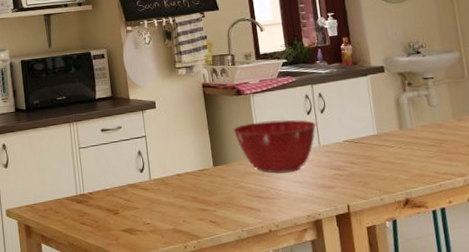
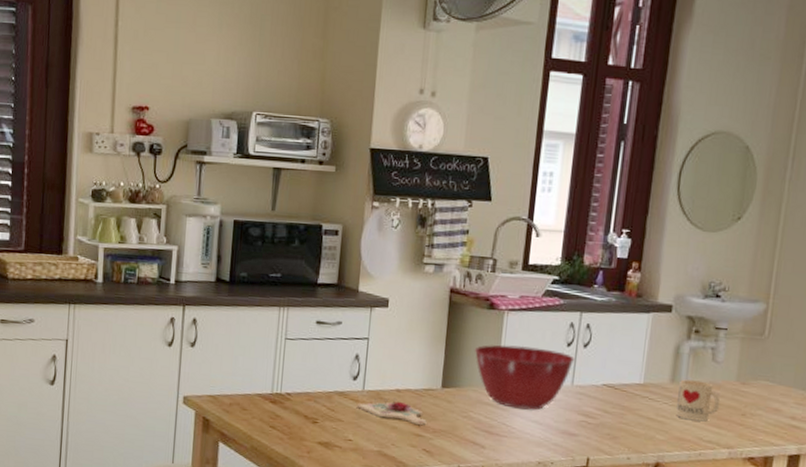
cutting board: none [147,181,208,201] -> present [356,398,427,425]
mug: none [407,124,446,159] -> present [676,379,721,422]

